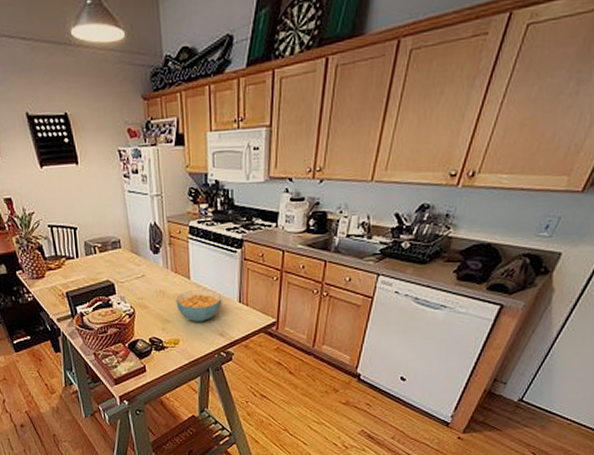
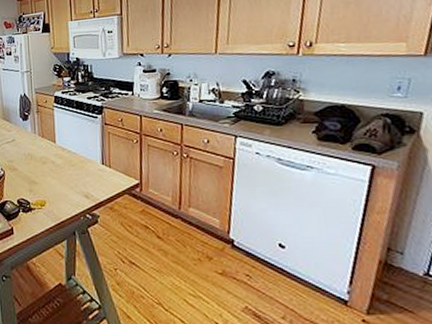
cereal bowl: present [175,290,222,322] -> none [42,152,86,184]

